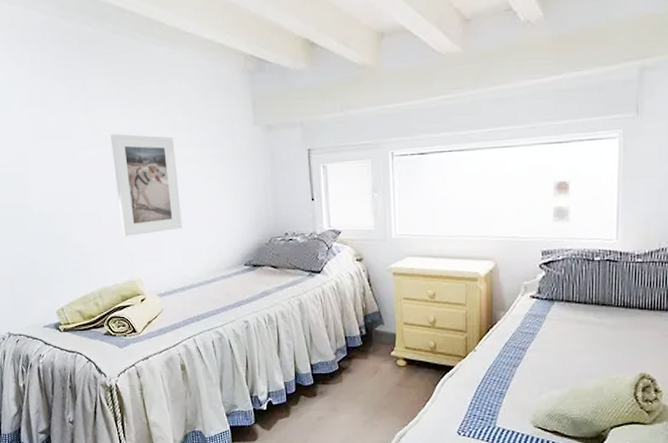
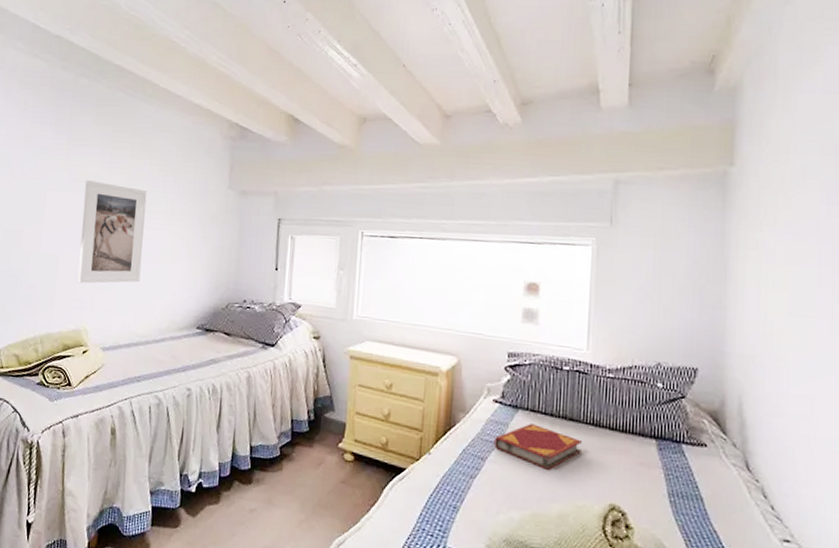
hardback book: none [534,313,614,351] -> present [494,424,582,470]

